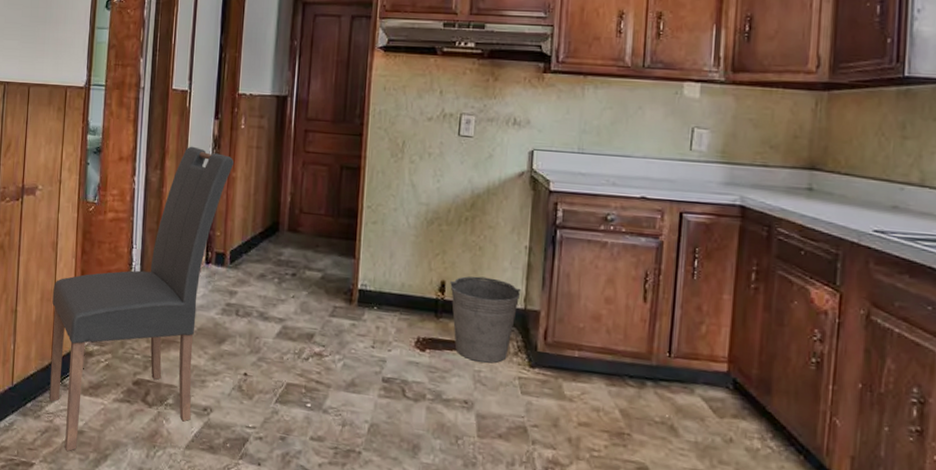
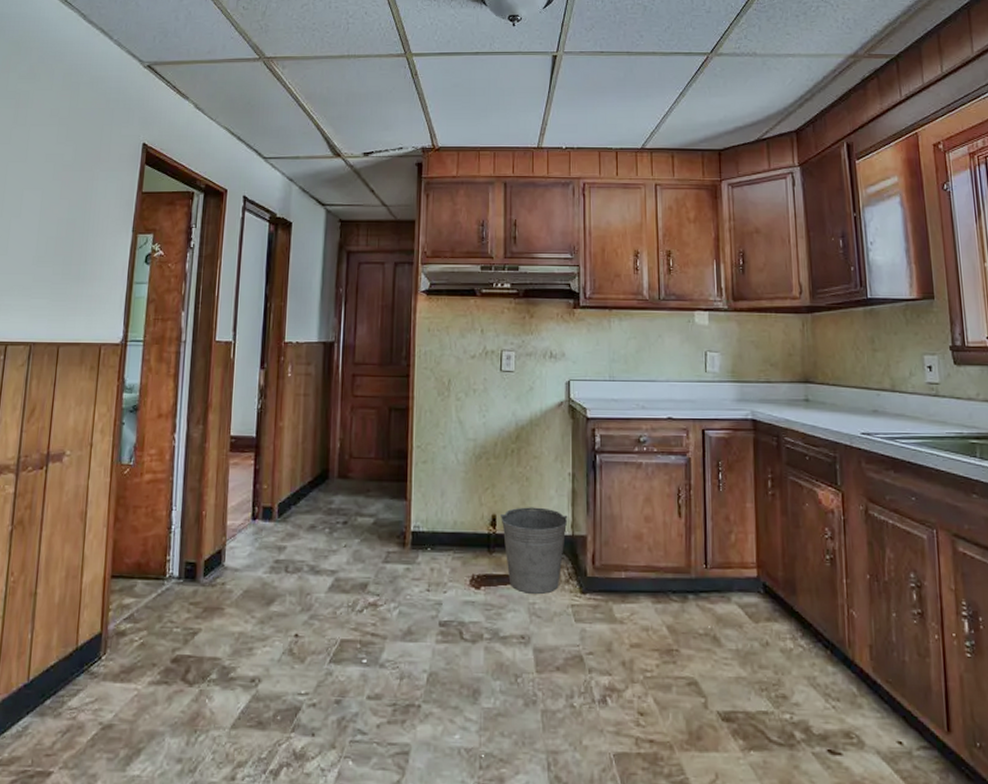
dining chair: present [48,146,234,452] -> none [72,398,280,752]

